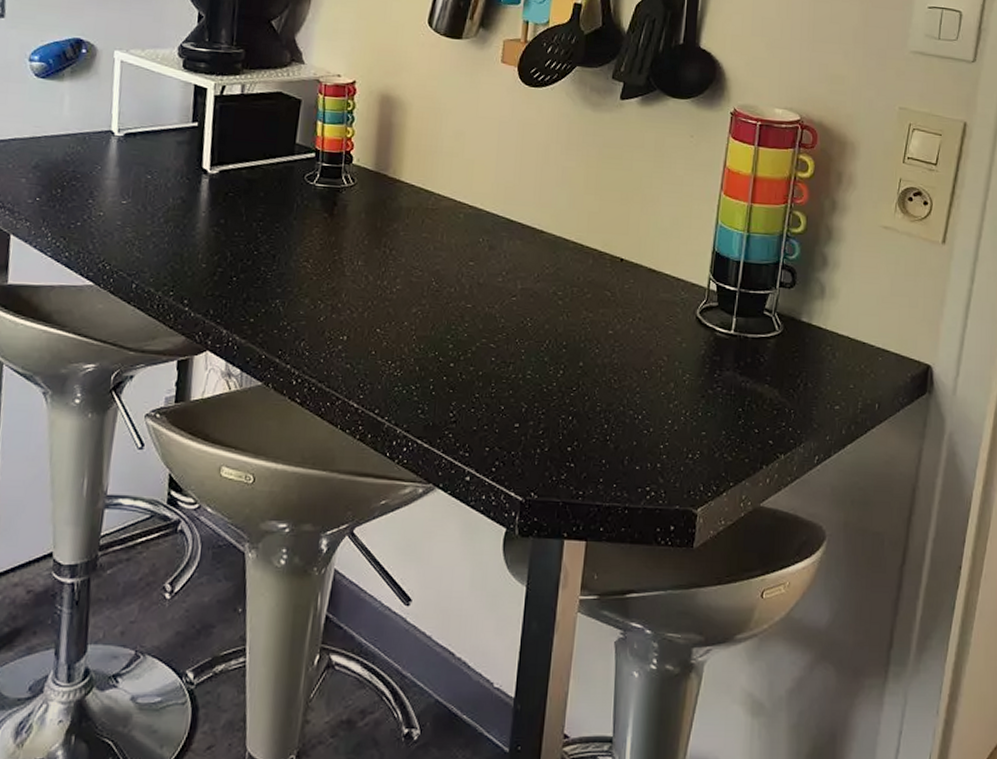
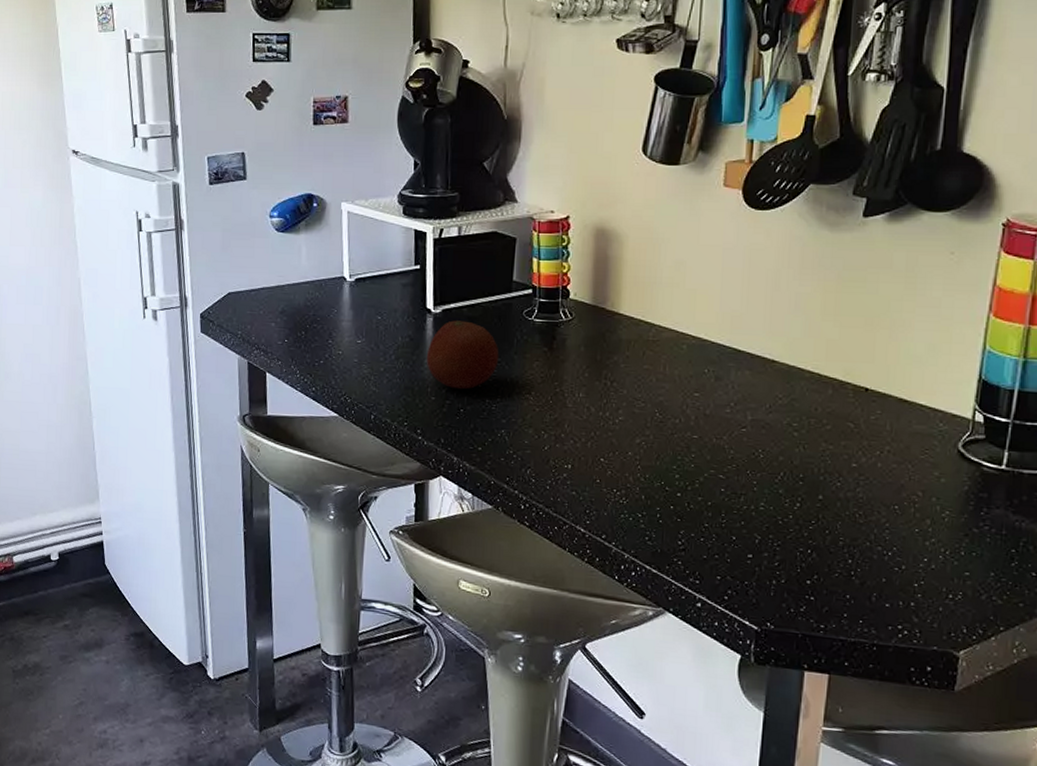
fruit: none [198,182,278,257] -> present [426,320,499,390]

